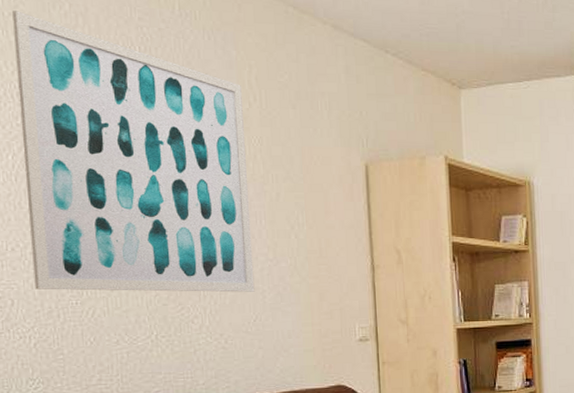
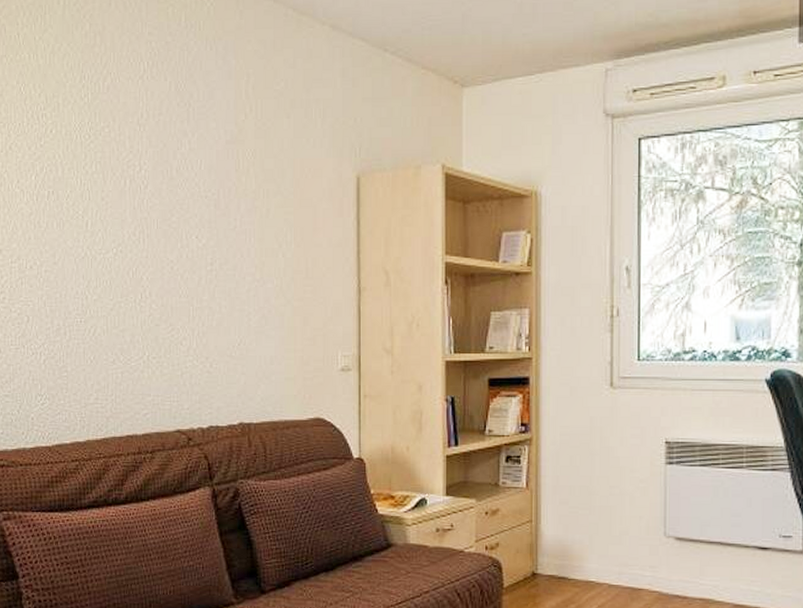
wall art: present [12,11,255,292] -> none [42,34,241,314]

